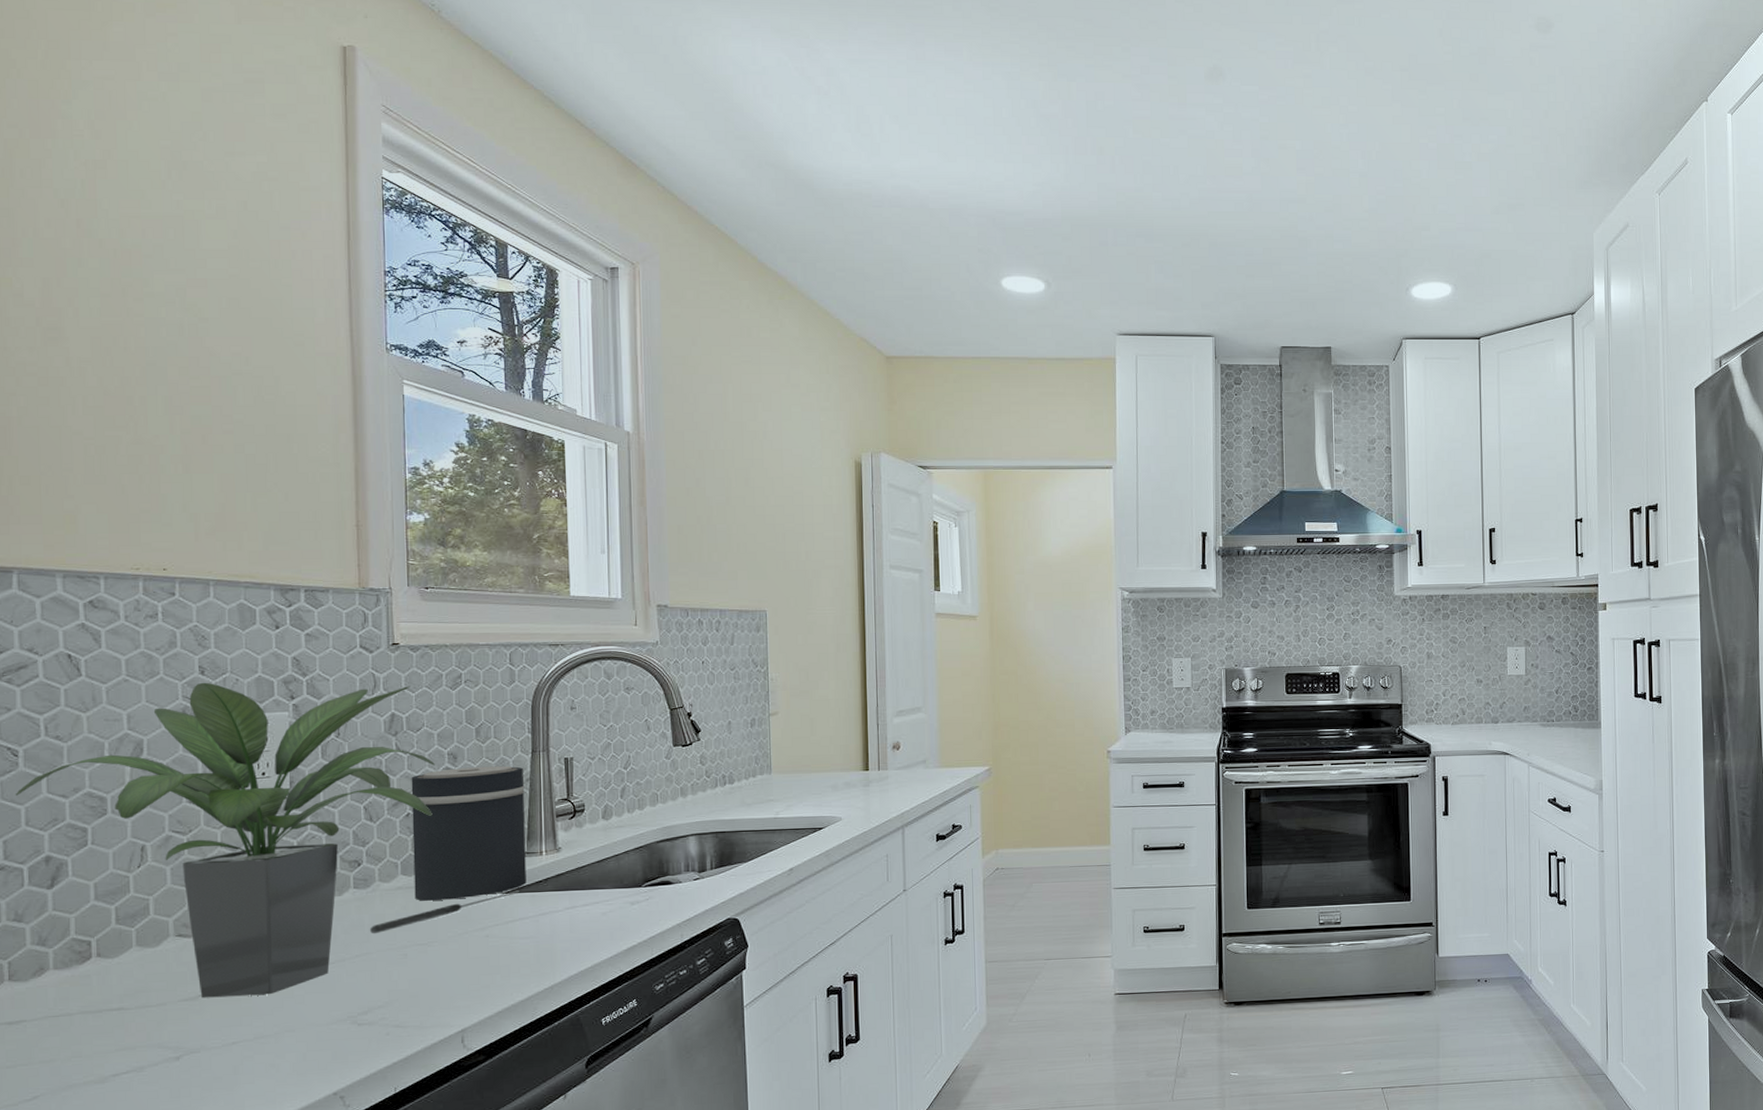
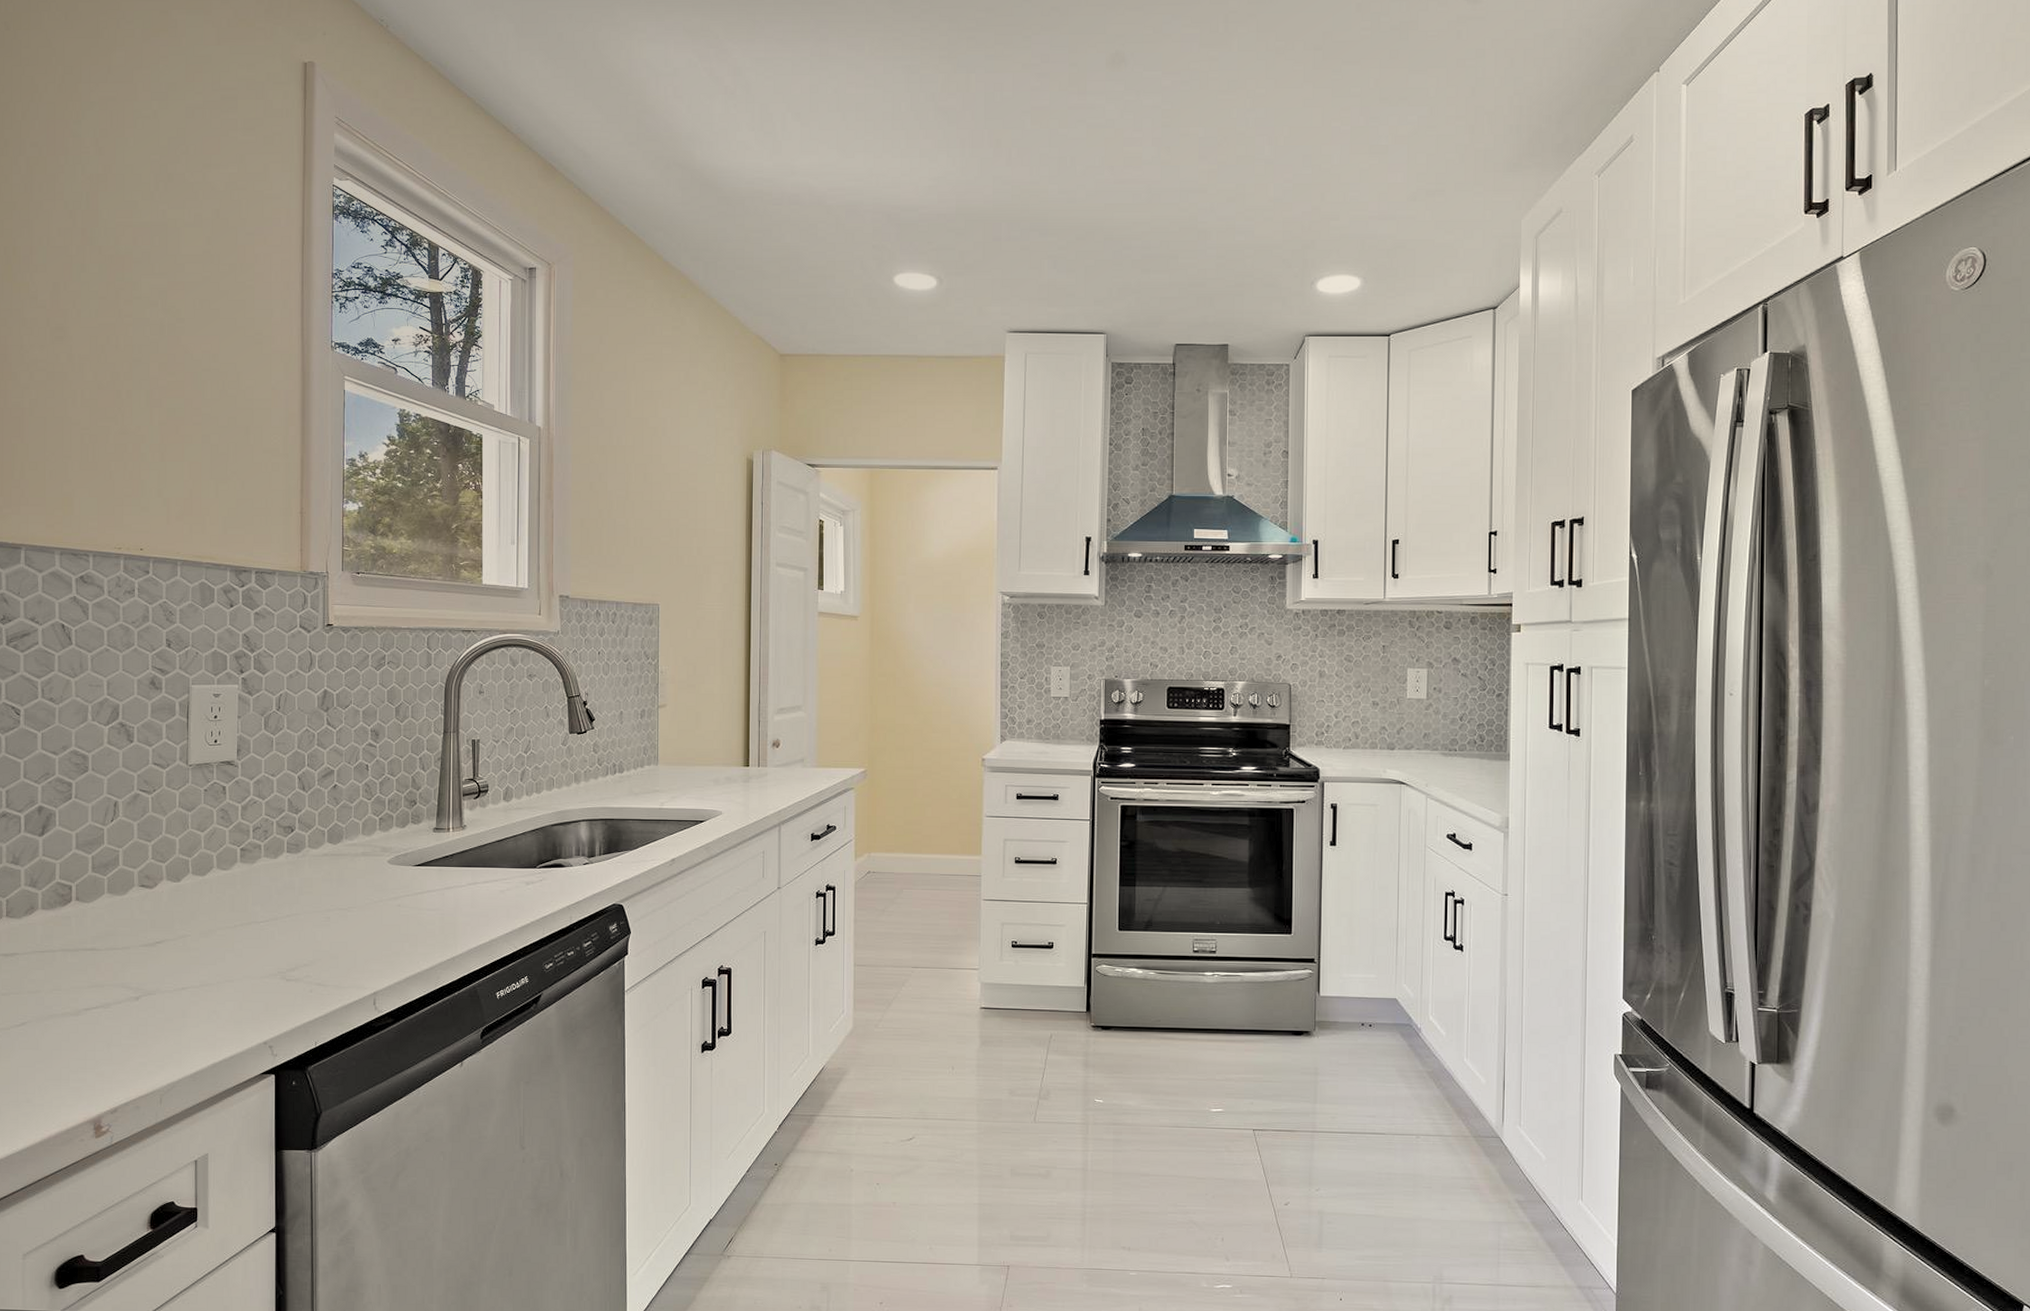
potted plant: present [15,682,435,998] -> none [16,654,359,946]
knife: present [369,891,519,934] -> none [299,864,428,897]
cylinder: present [411,765,527,901] -> none [338,744,436,869]

